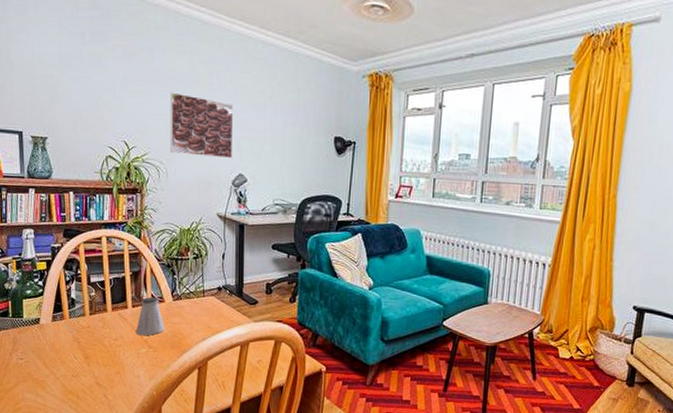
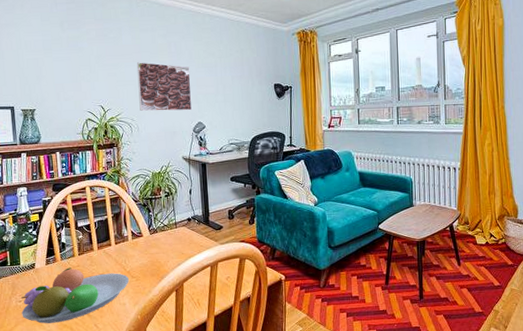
fruit bowl: none [23,327,145,388] -> present [21,267,129,324]
saltshaker: present [135,296,165,335] -> none [119,233,144,267]

